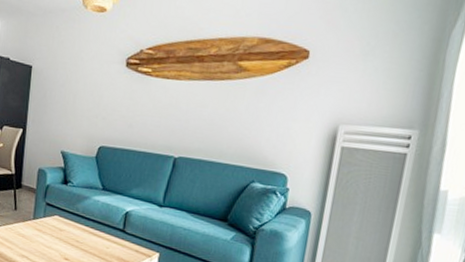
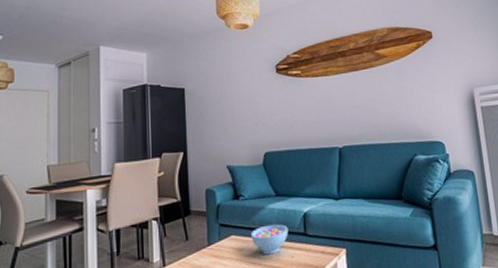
bowl: none [73,214,109,241] -> present [251,224,289,255]

